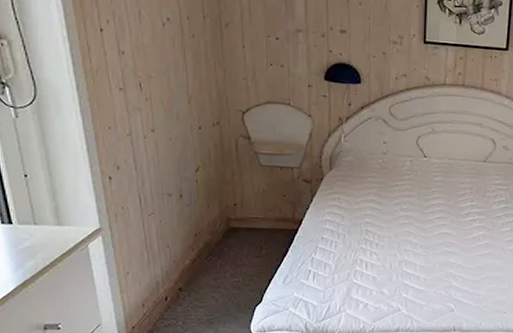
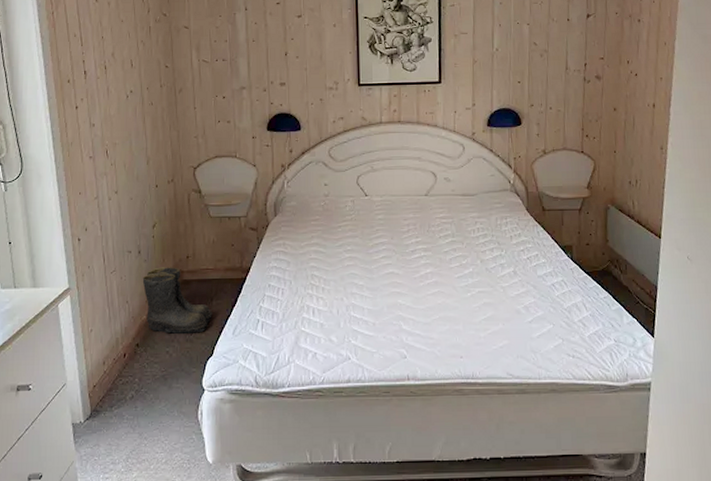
boots: none [184,213,262,280] -> present [142,267,212,334]

